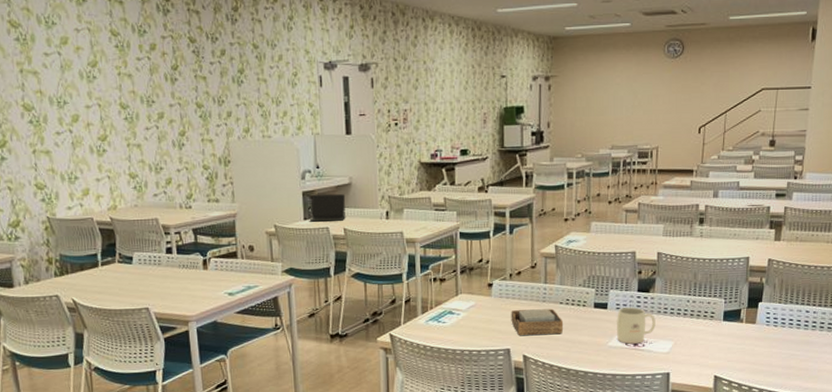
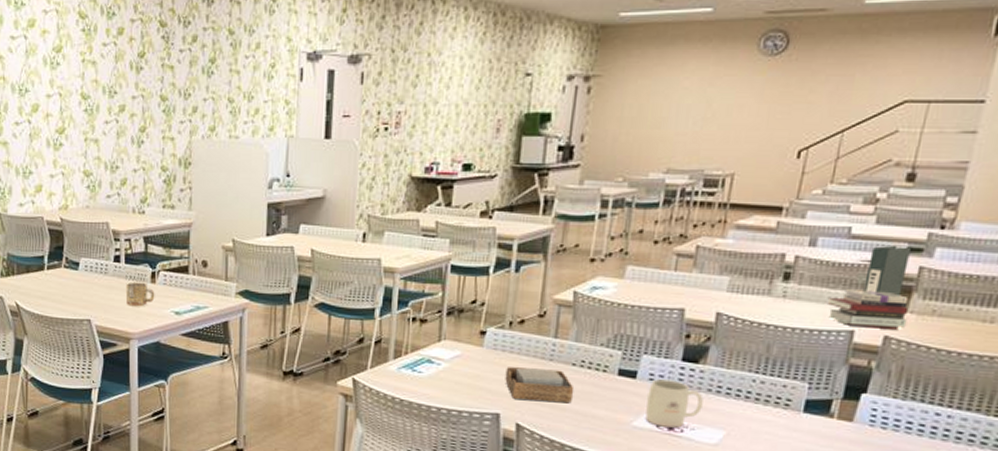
mug: none [179,269,209,292] -> present [125,282,155,307]
laptop: present [309,194,346,222] -> none [272,206,317,240]
books: none [730,226,781,254] -> present [828,289,909,329]
binder: none [752,192,778,230] -> present [863,245,911,296]

